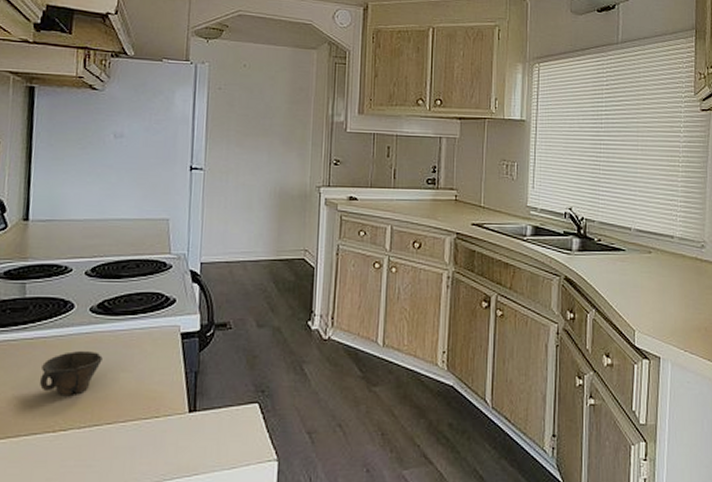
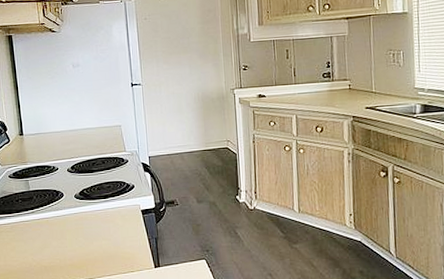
cup: present [39,350,103,395] -> none [48,226,88,258]

